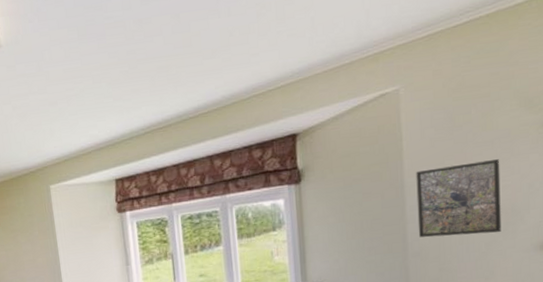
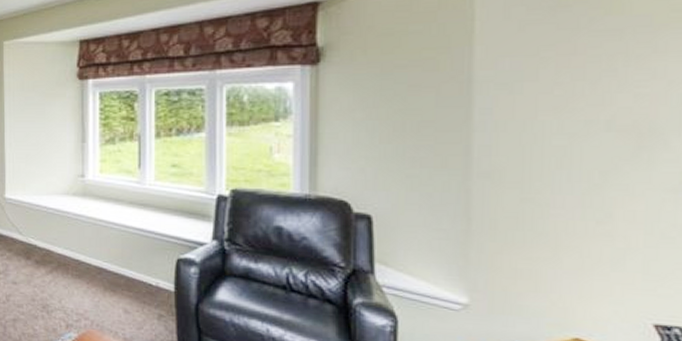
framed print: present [416,159,501,238] -> none [490,56,633,160]

